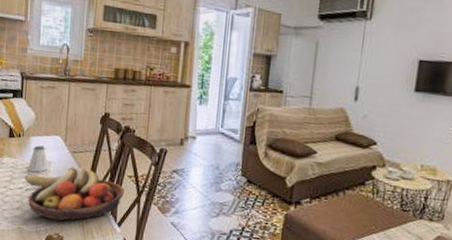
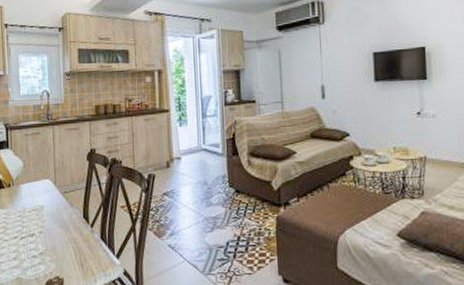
fruit bowl: present [24,167,124,222] -> none [18,207,119,264]
saltshaker: present [28,145,49,172] -> none [21,191,41,219]

